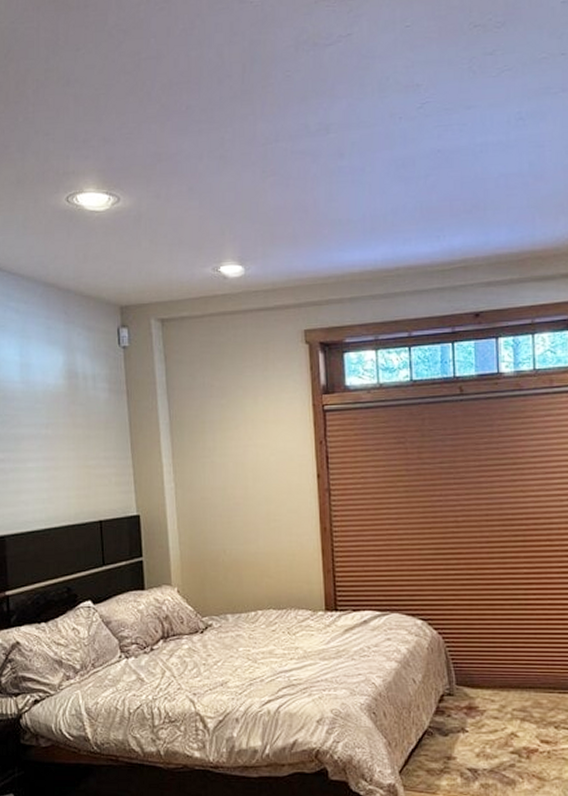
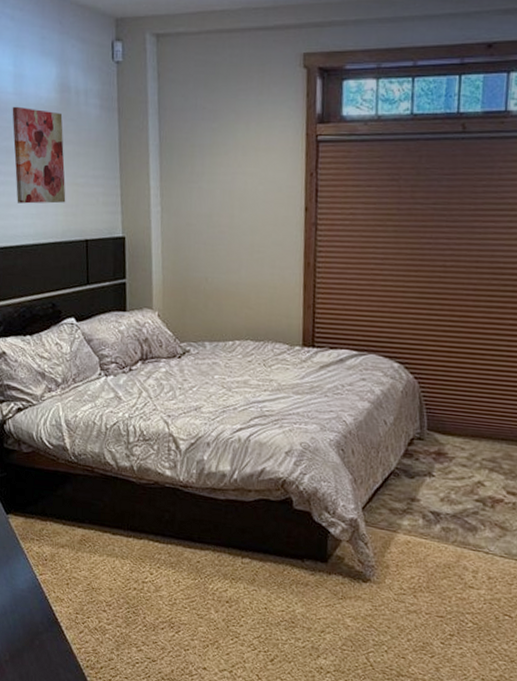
wall art: none [19,394,78,489] -> present [12,106,66,204]

